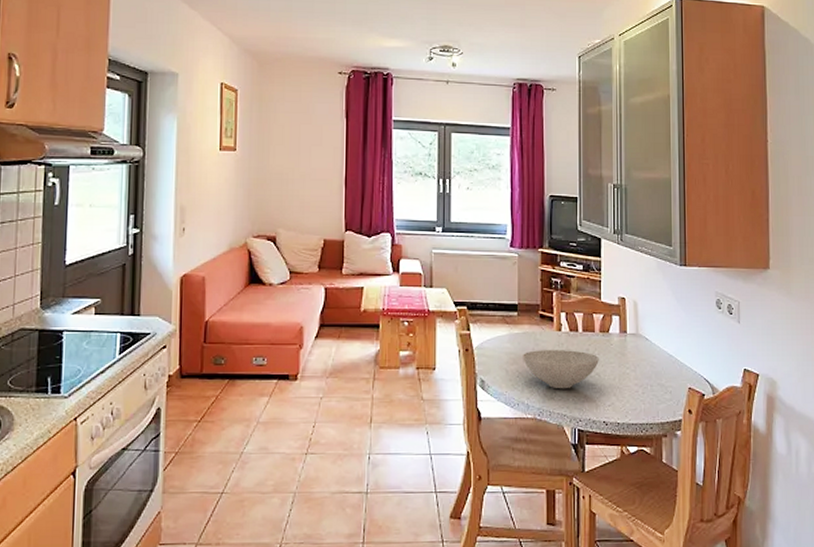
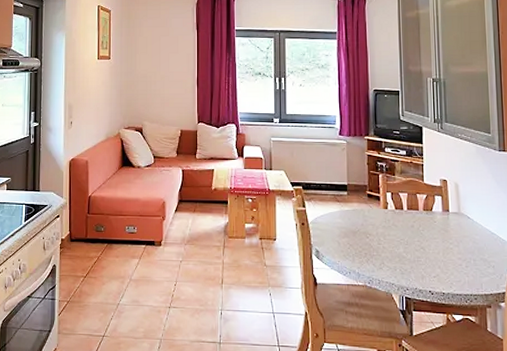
bowl: present [523,350,599,389] -> none [353,225,424,261]

